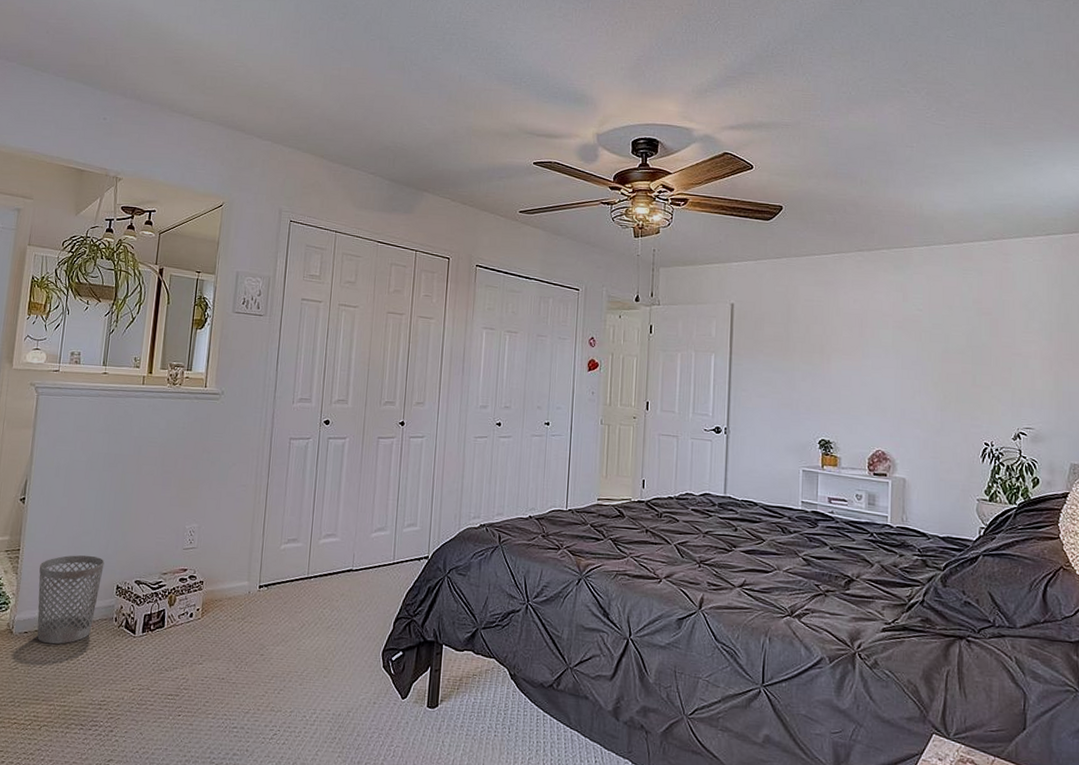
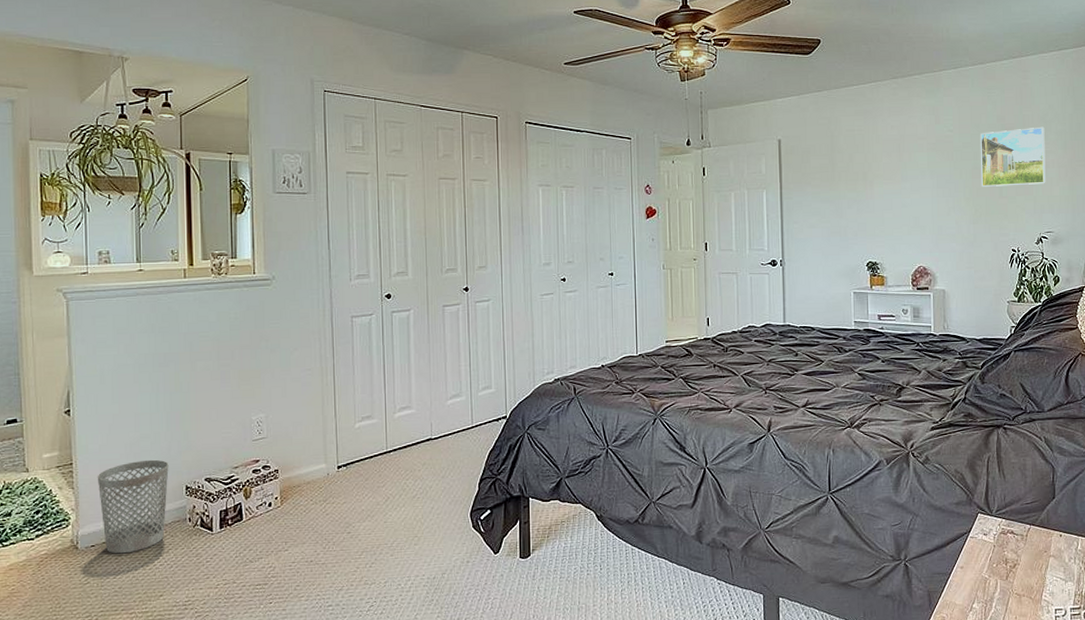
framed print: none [952,314,1027,376] -> present [981,126,1046,187]

